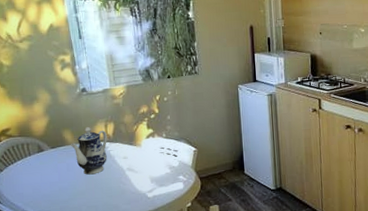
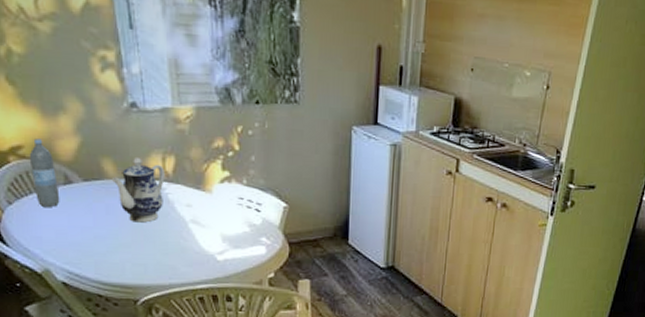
water bottle: none [14,122,35,171] -> present [29,138,60,208]

